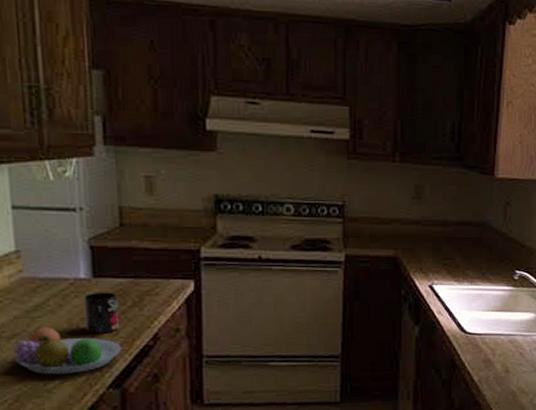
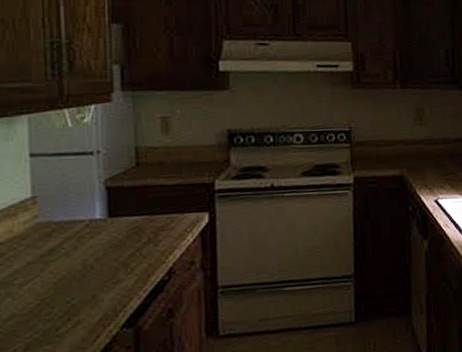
fruit bowl: present [12,325,122,375] -> none [25,269,136,320]
mug: present [83,292,119,334] -> none [99,230,134,273]

